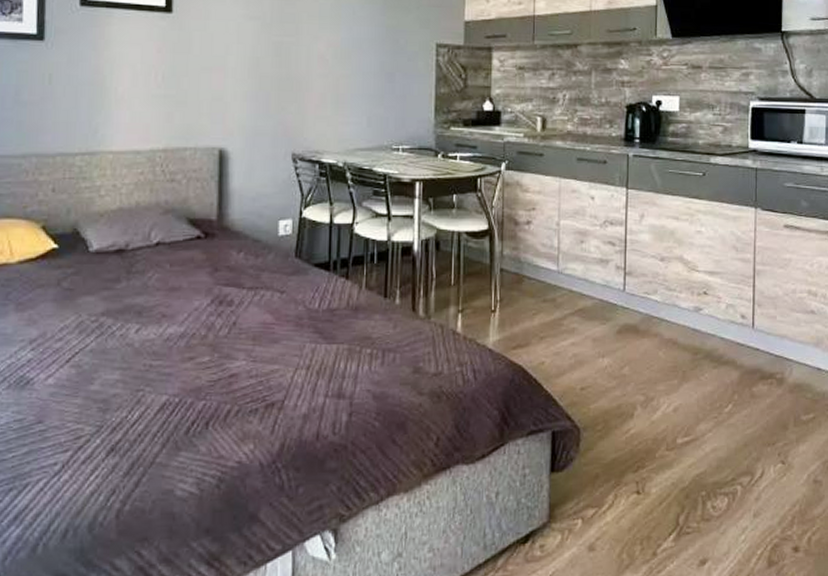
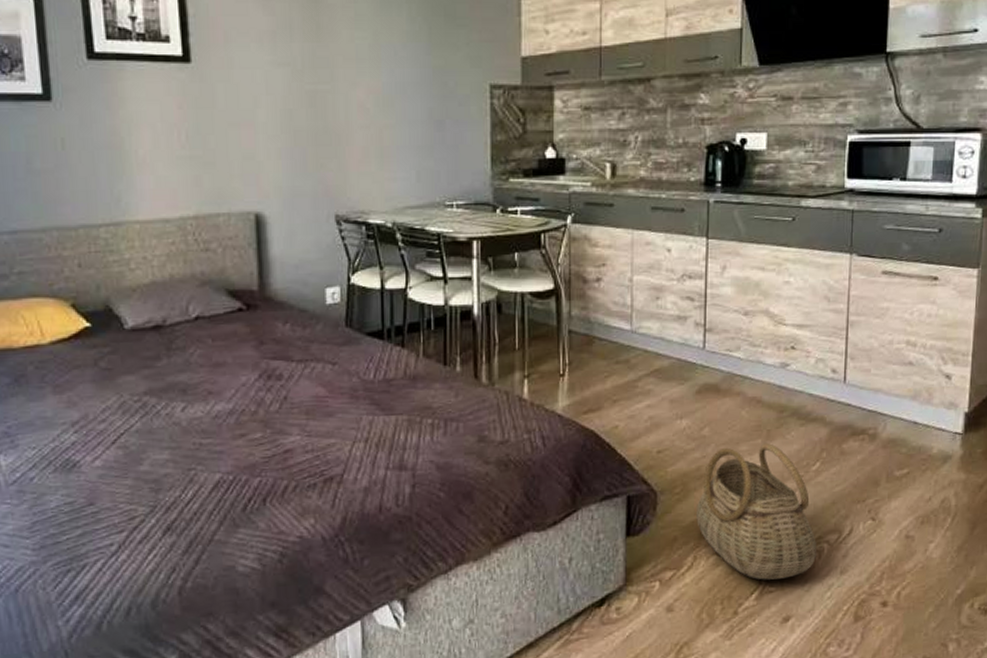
basket: none [617,384,730,521] -> present [696,443,816,580]

